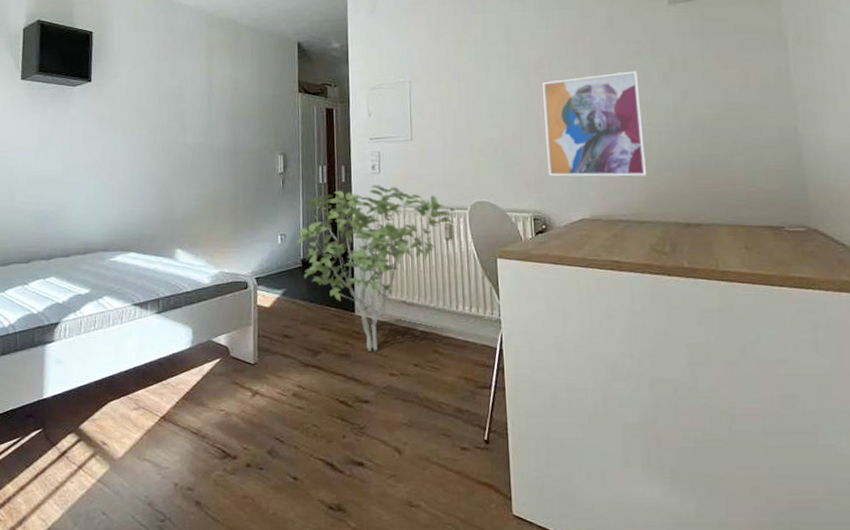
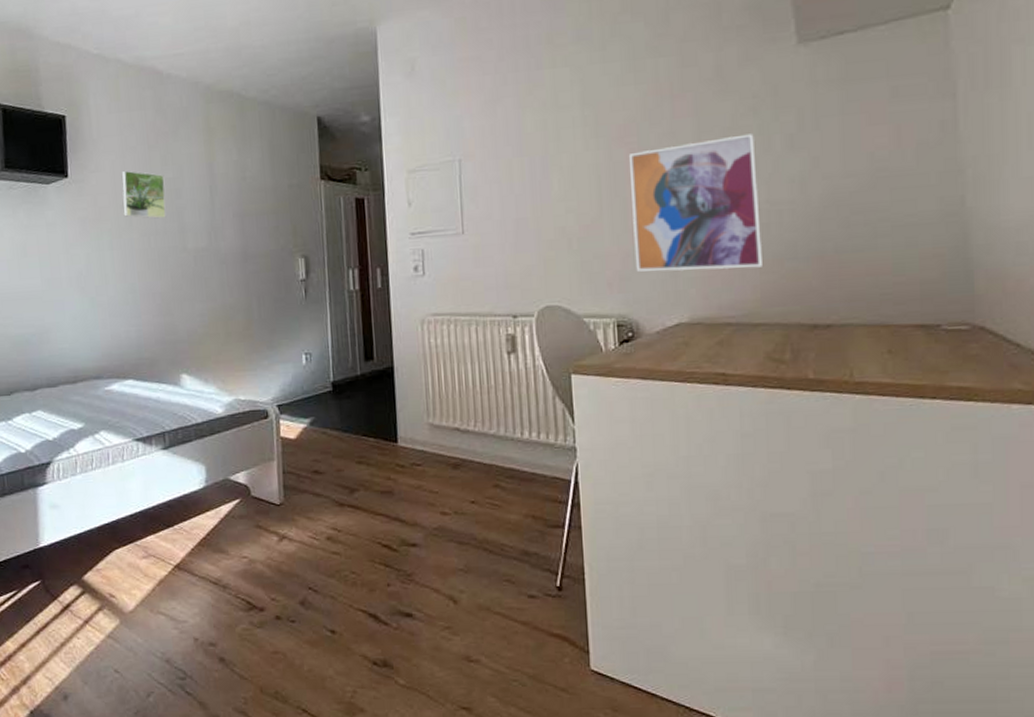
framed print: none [135,78,172,118] -> present [121,170,166,219]
shrub: present [296,185,455,351] -> none [324,290,519,488]

